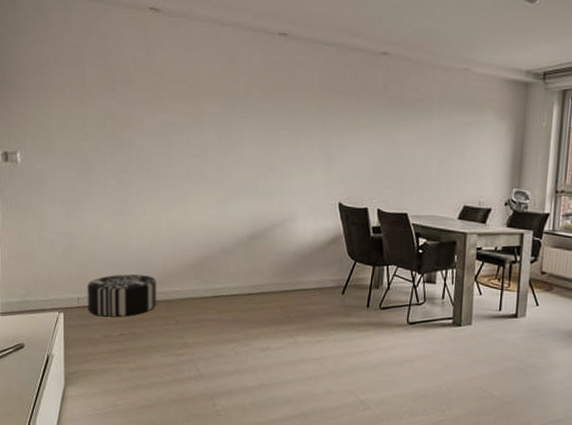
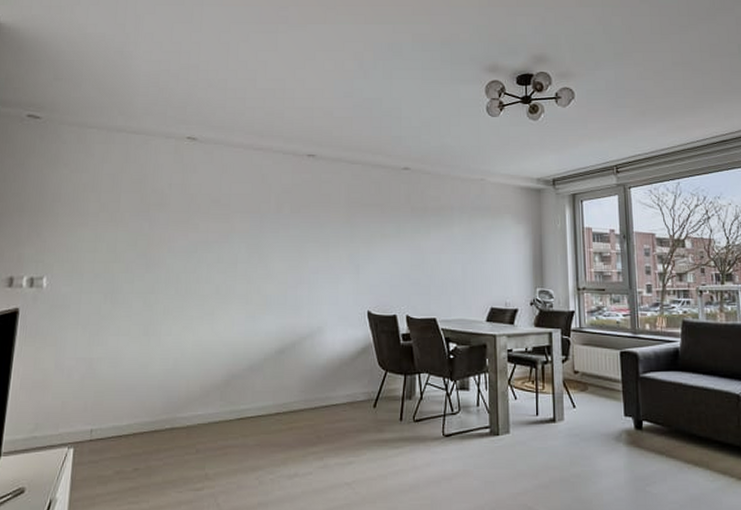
pouf: present [87,274,157,318] -> none [100,400,179,450]

